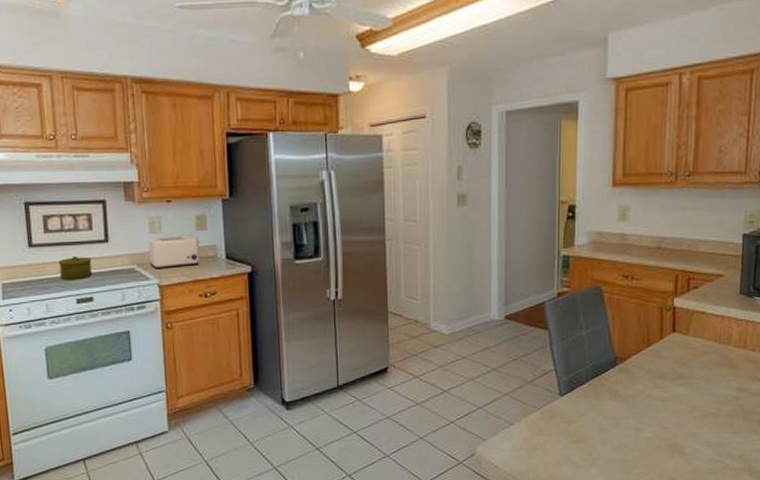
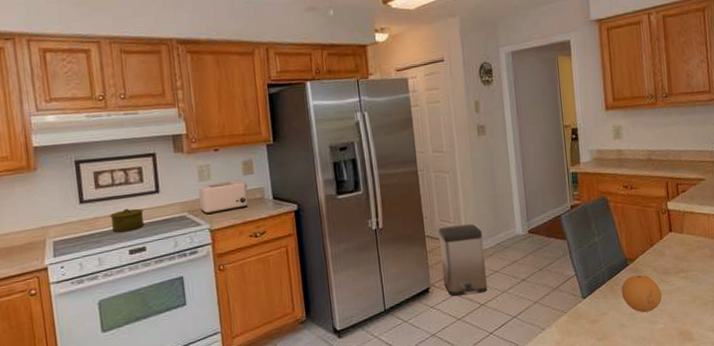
pedal bin: none [403,303,453,380] -> present [438,223,487,297]
fruit: none [606,377,653,418] -> present [621,275,662,313]

